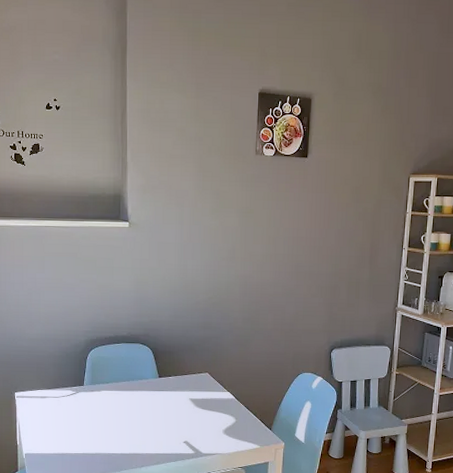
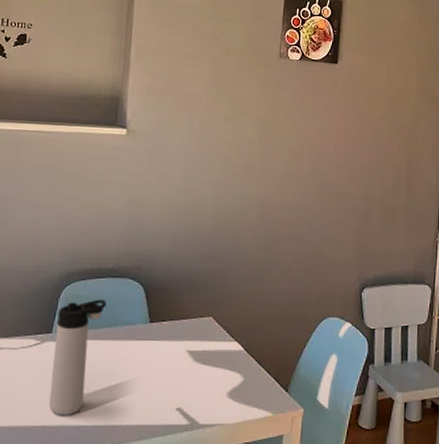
thermos bottle: none [86,360,124,447] -> present [48,299,107,416]

